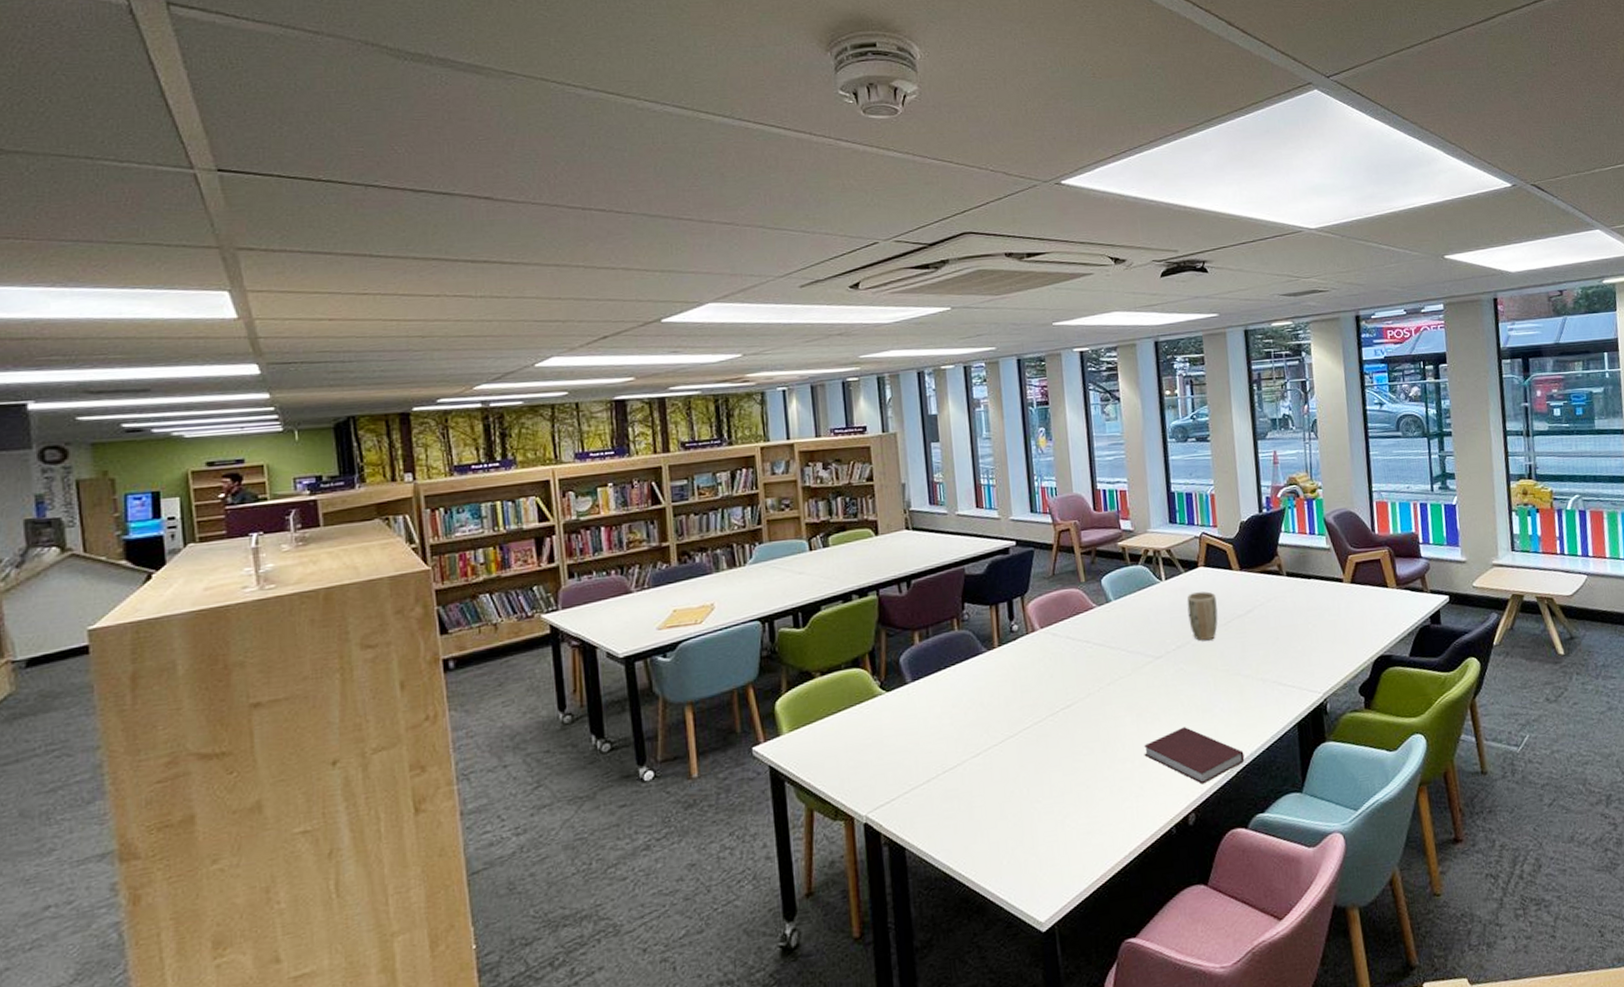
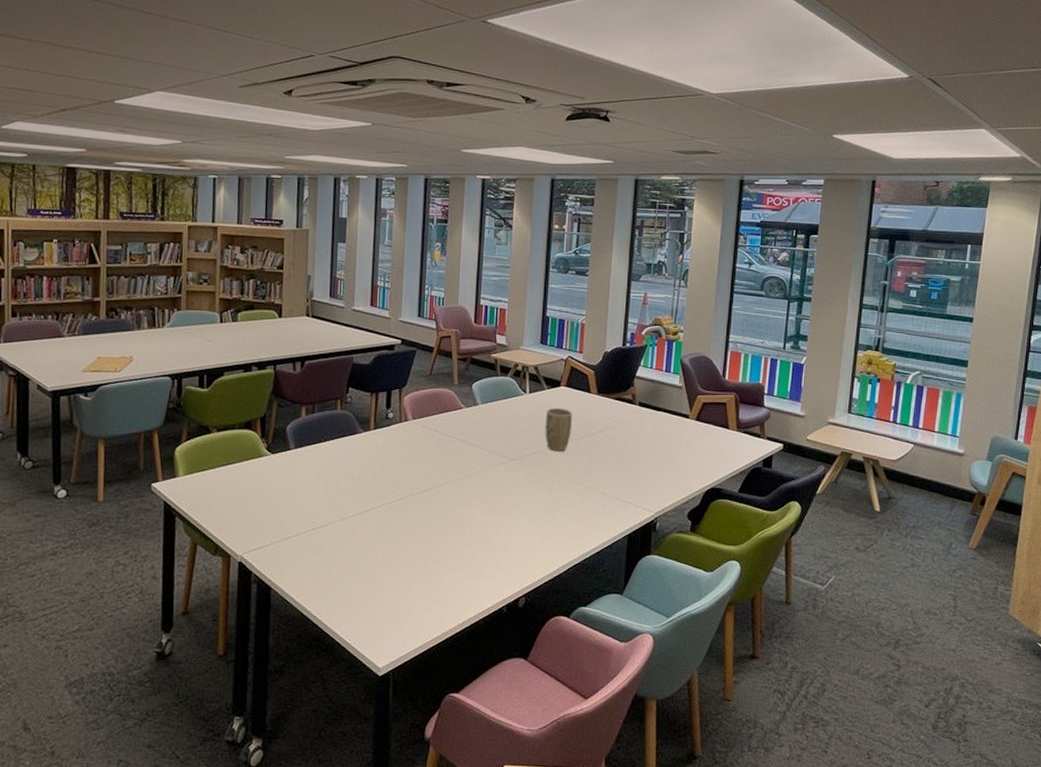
notebook: present [1144,727,1245,785] -> none [488,523,576,574]

